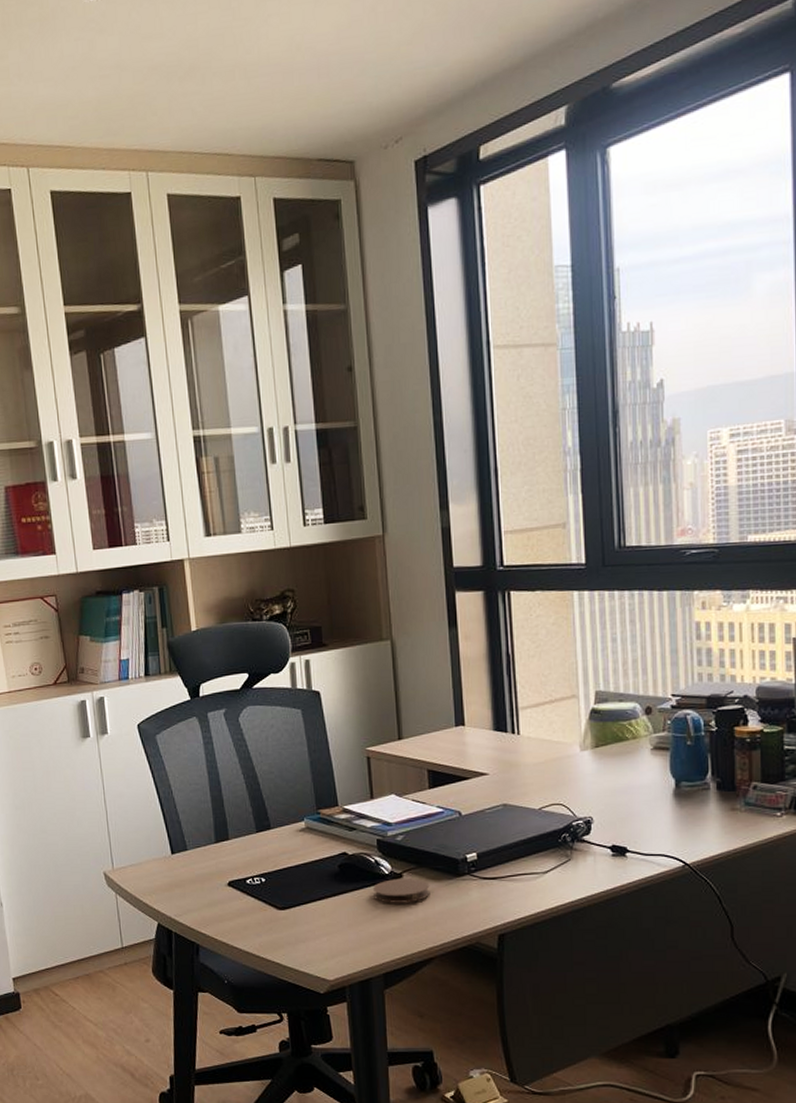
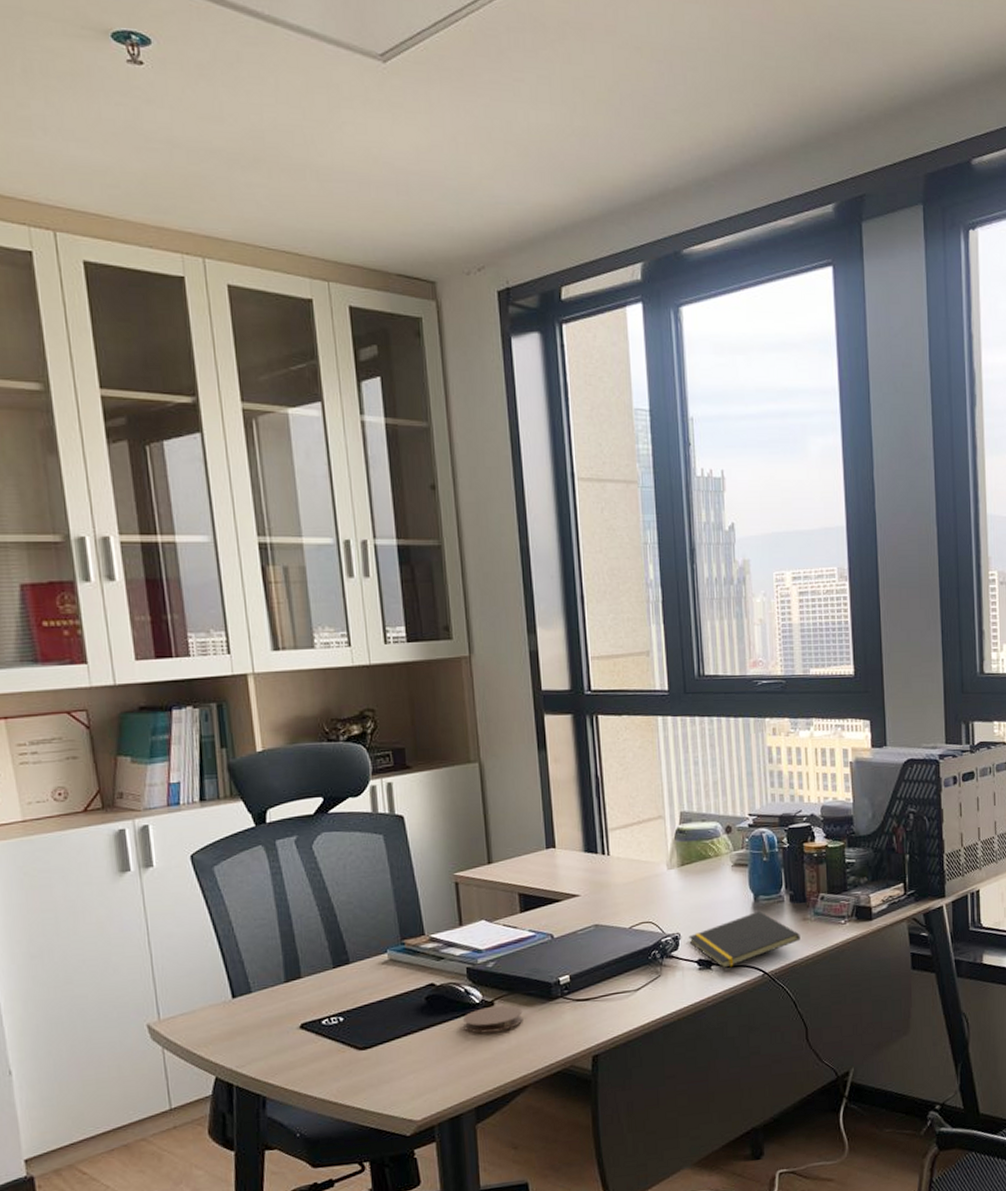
notepad: none [602,797,728,857] -> present [689,910,800,969]

